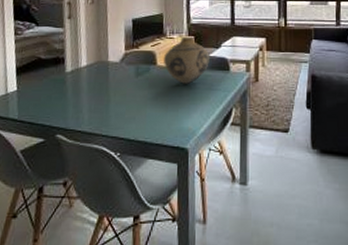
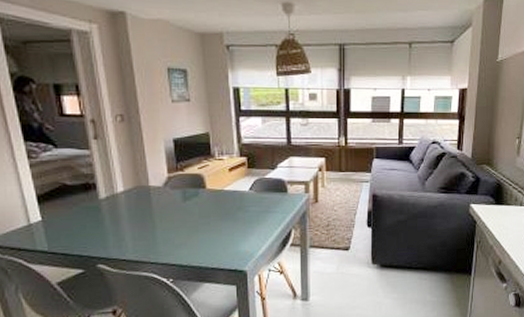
vase: present [163,36,210,84] -> none [213,157,265,207]

